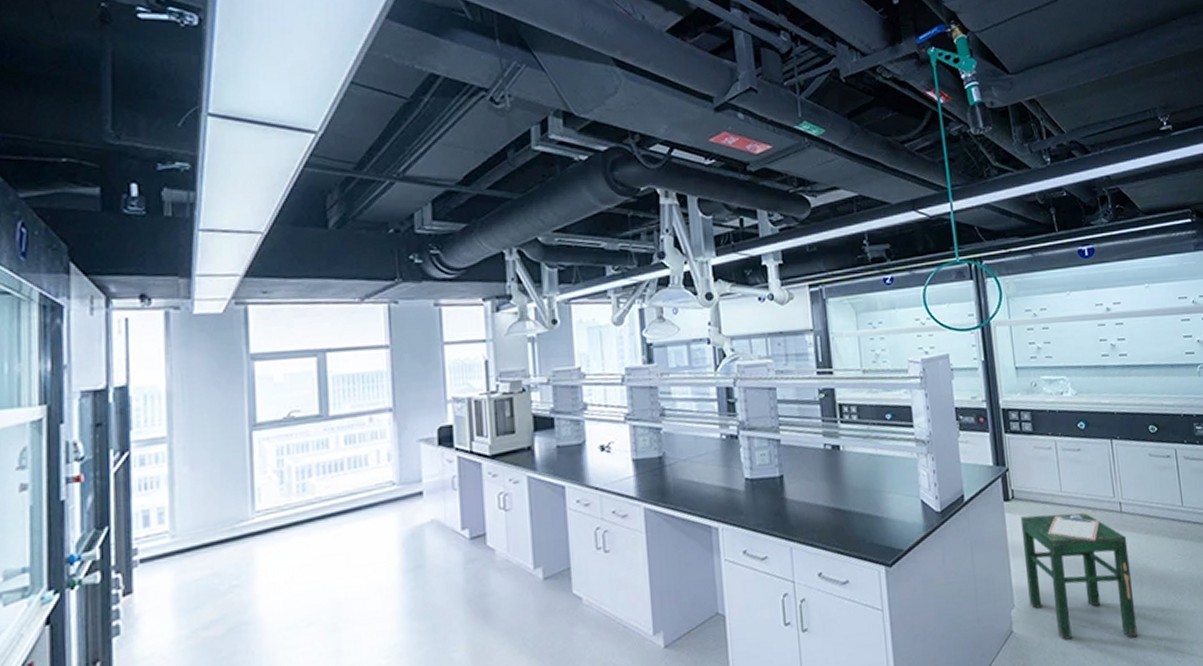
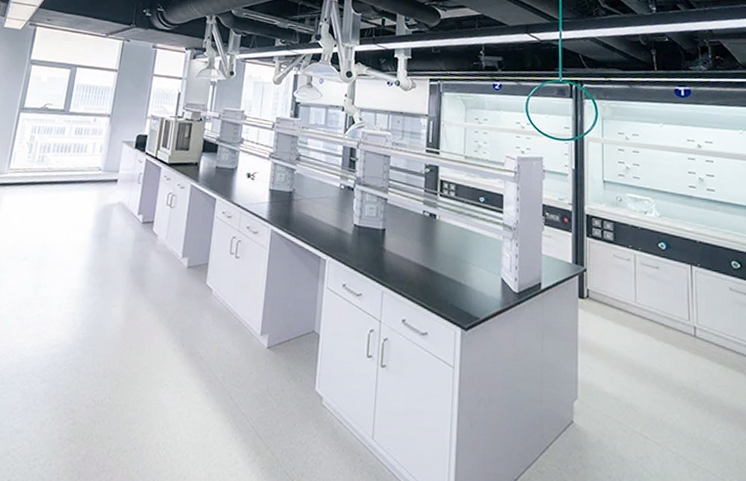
stool: present [1020,513,1138,640] -> none [592,316,702,464]
clipboard: present [1047,514,1099,541] -> none [618,323,671,357]

